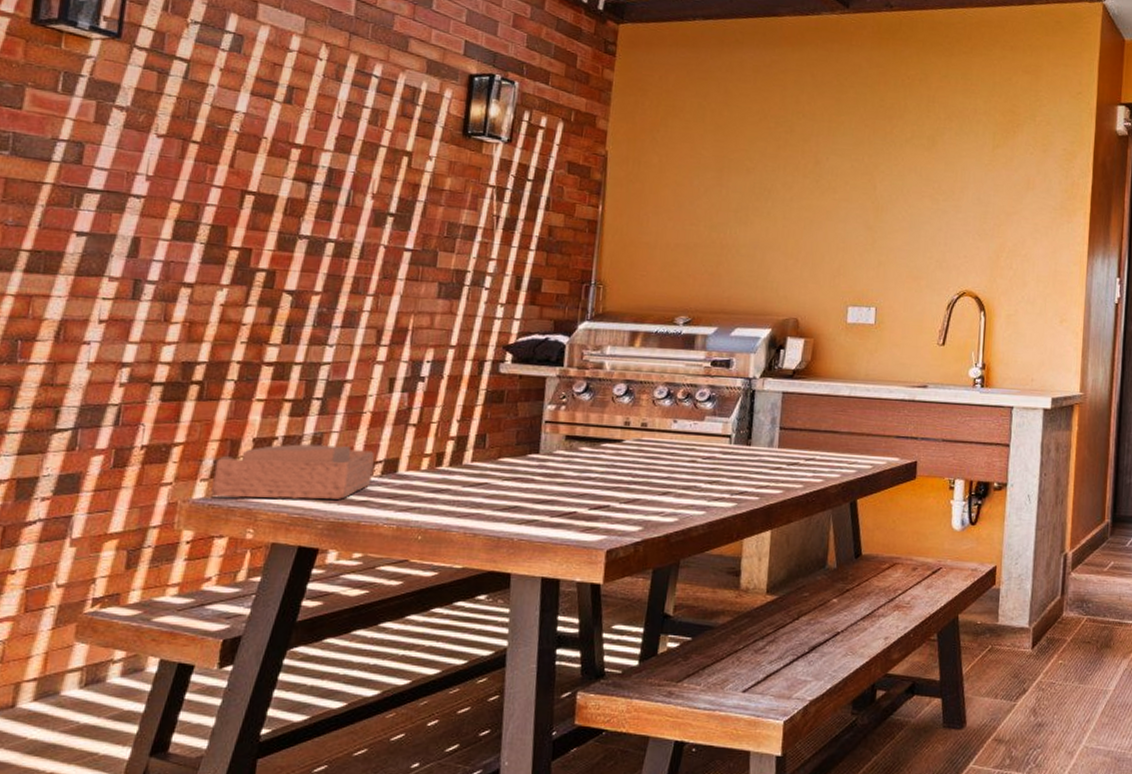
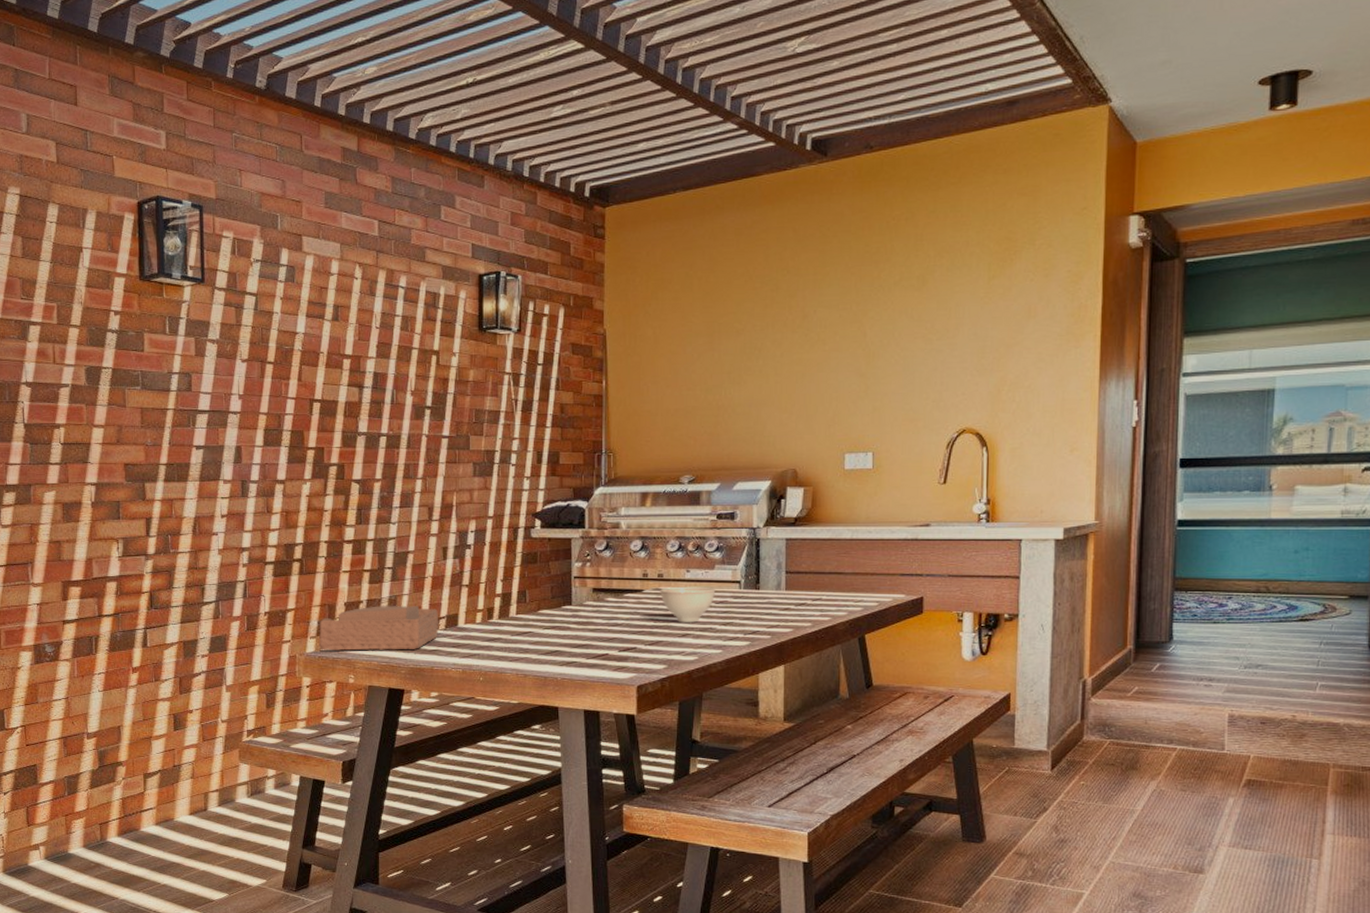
bowl: none [641,438,704,480] -> present [659,586,716,623]

